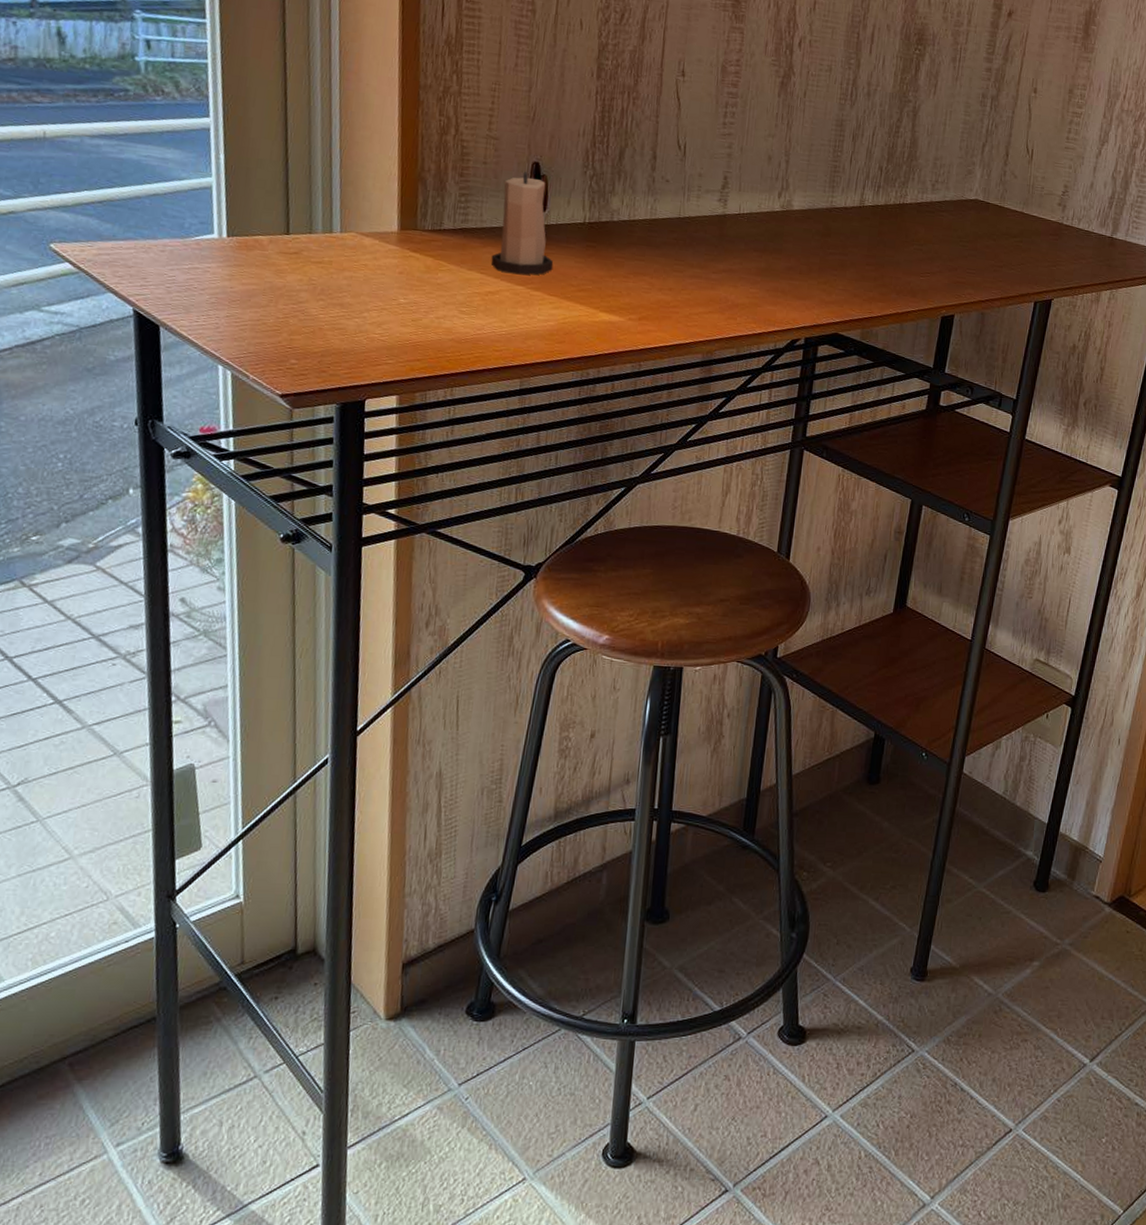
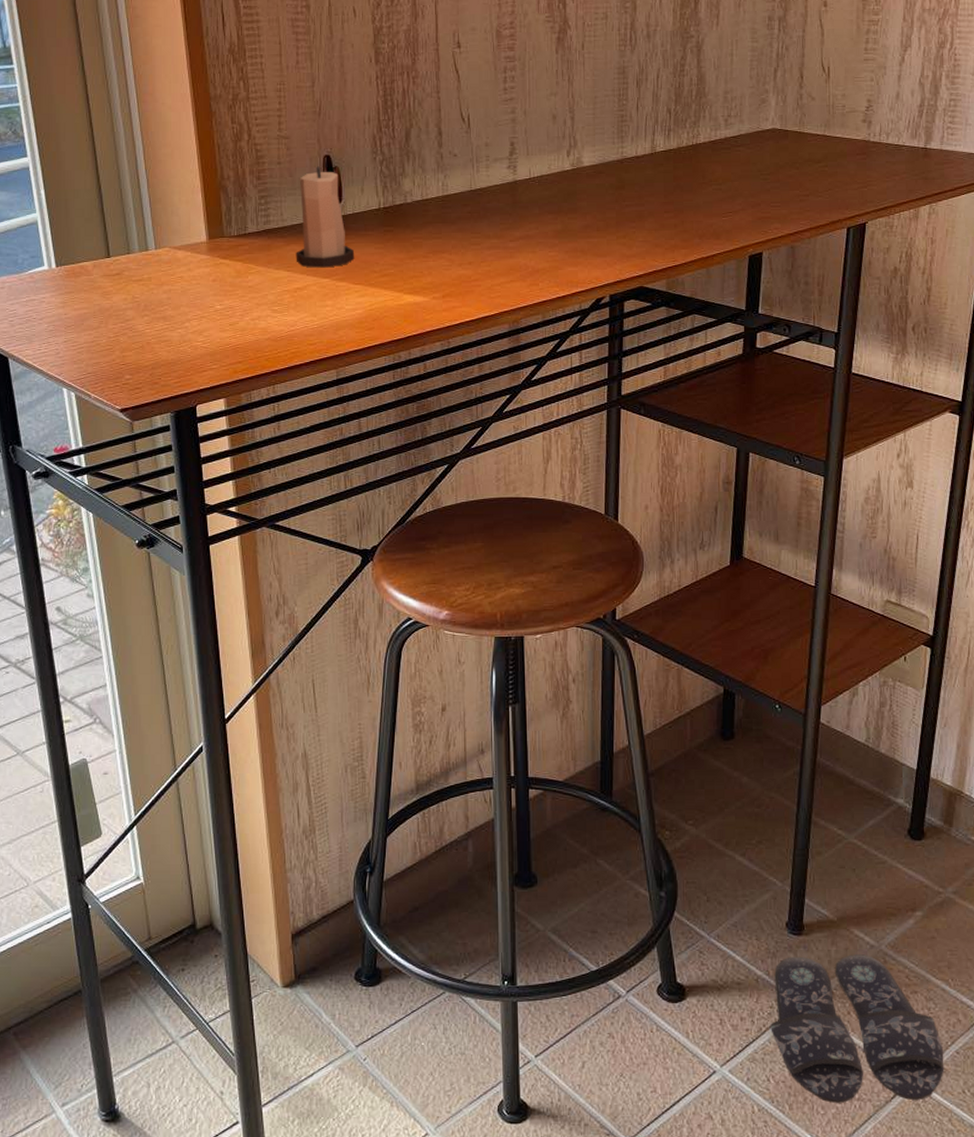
slippers: none [885,1002,1046,1149] -> present [770,954,945,1103]

